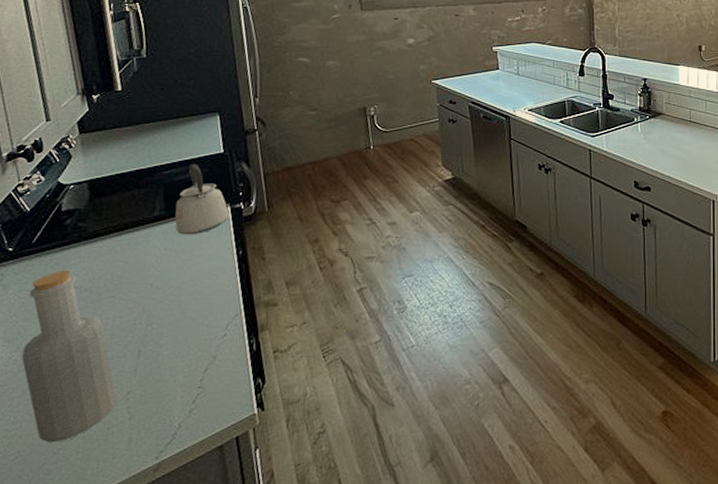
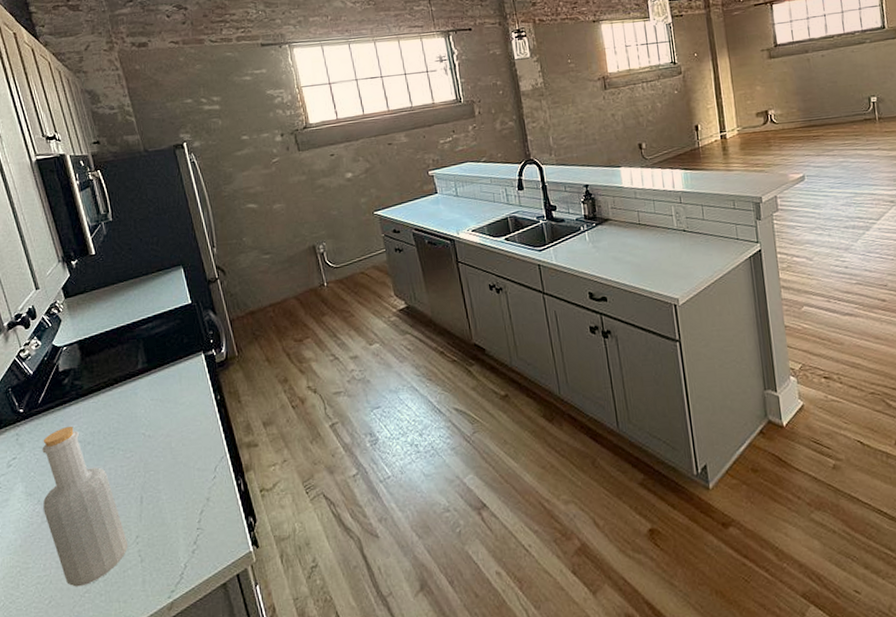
kettle: present [175,163,229,235] -> none [156,316,204,385]

